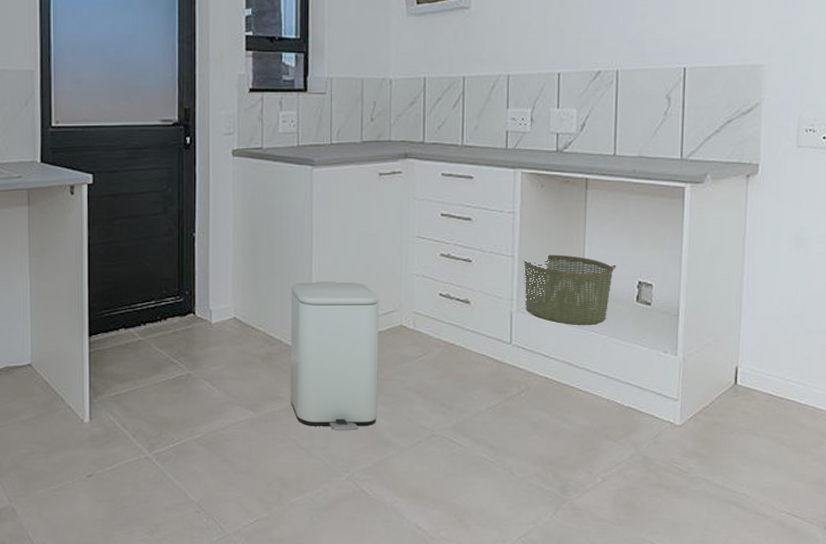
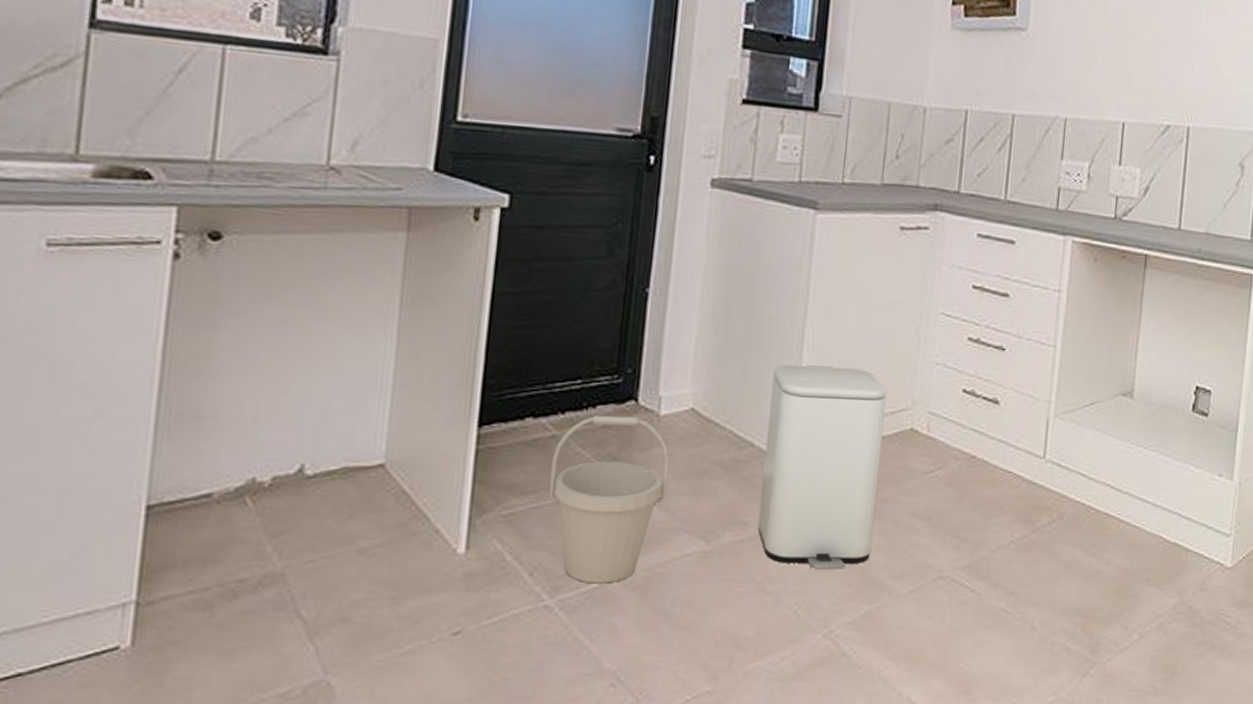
bucket: none [140,324,222,442] -> present [548,415,670,584]
basket: present [522,254,616,325] -> none [1064,346,1173,438]

